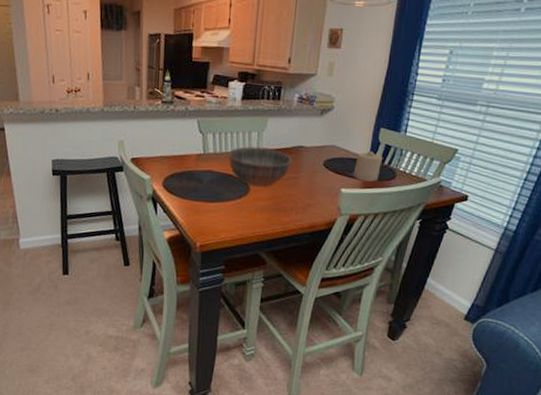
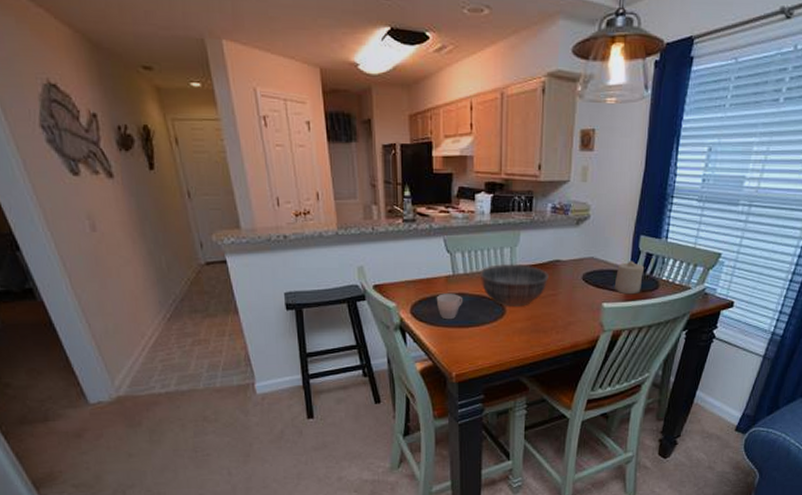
cup: none [186,170,212,194] -> present [436,294,464,320]

